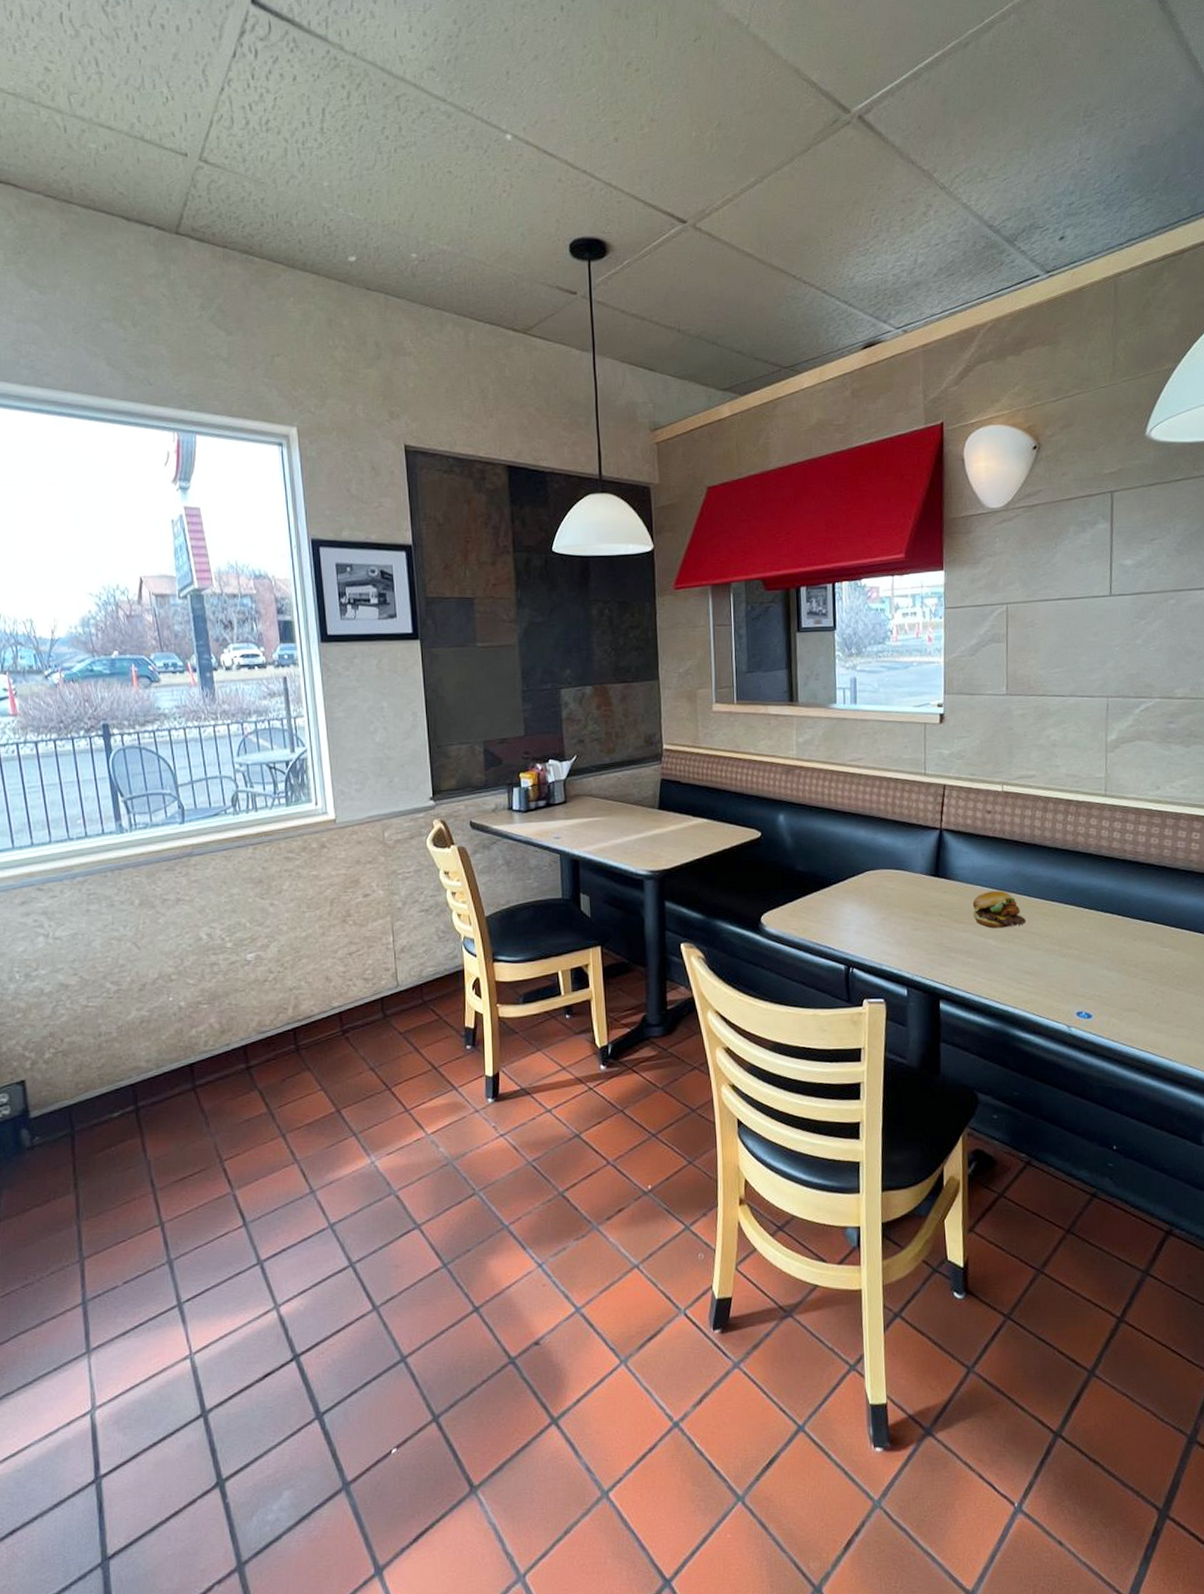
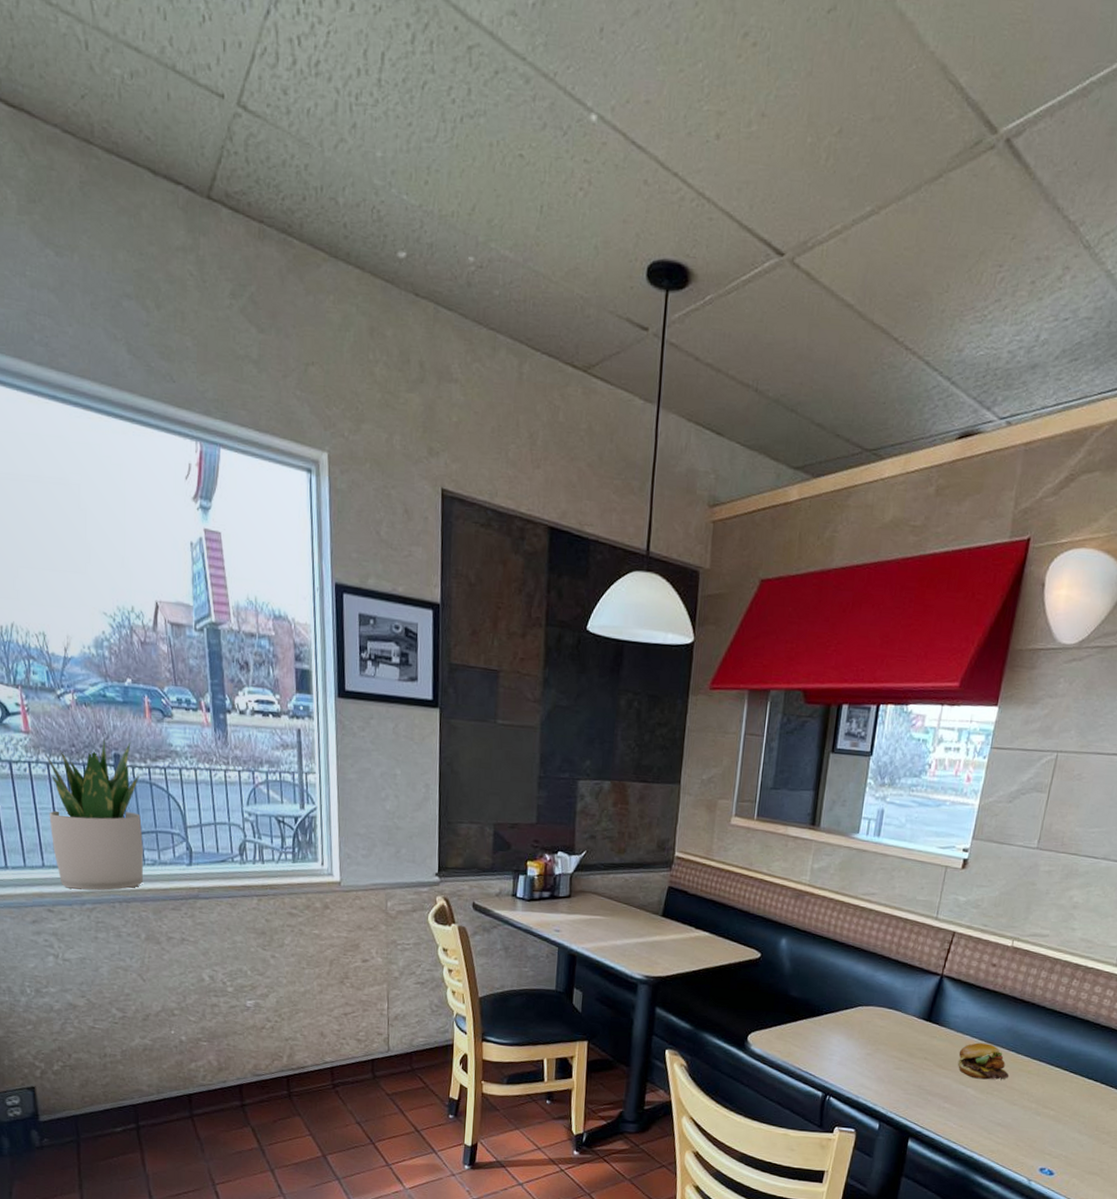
planter: none [33,710,136,865] -> present [45,739,144,891]

